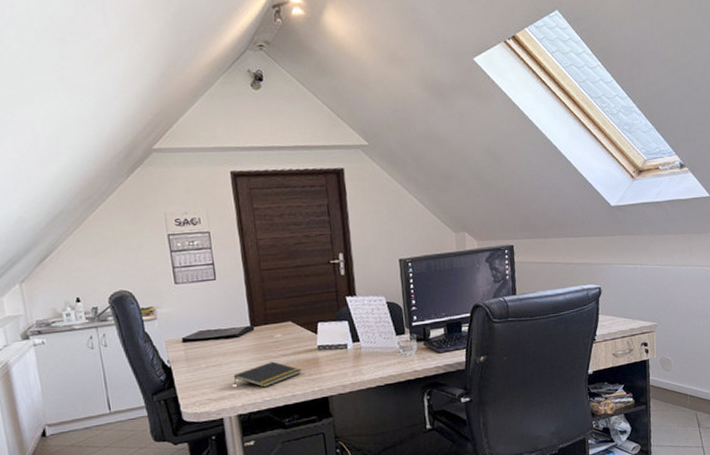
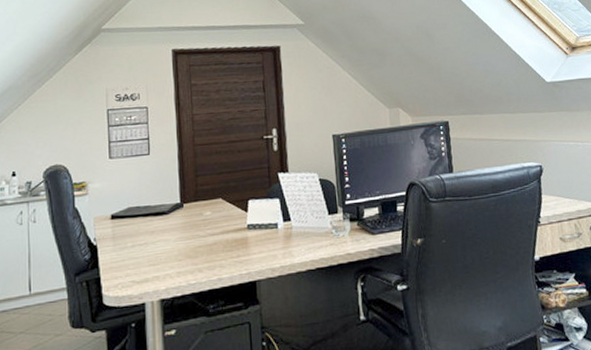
notepad: present [233,361,302,388] -> none [159,241,230,270]

